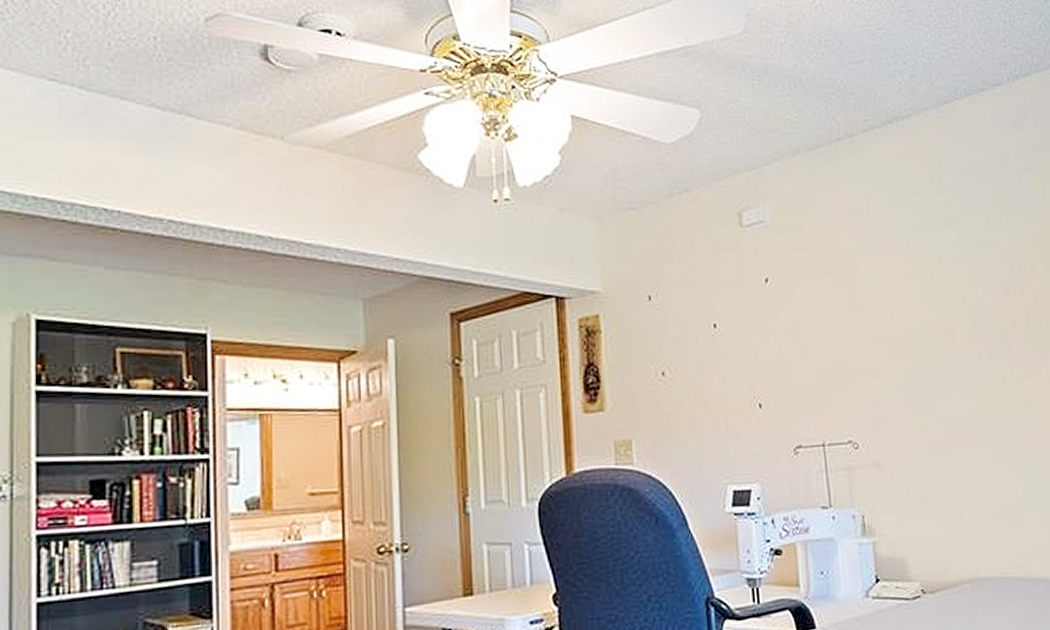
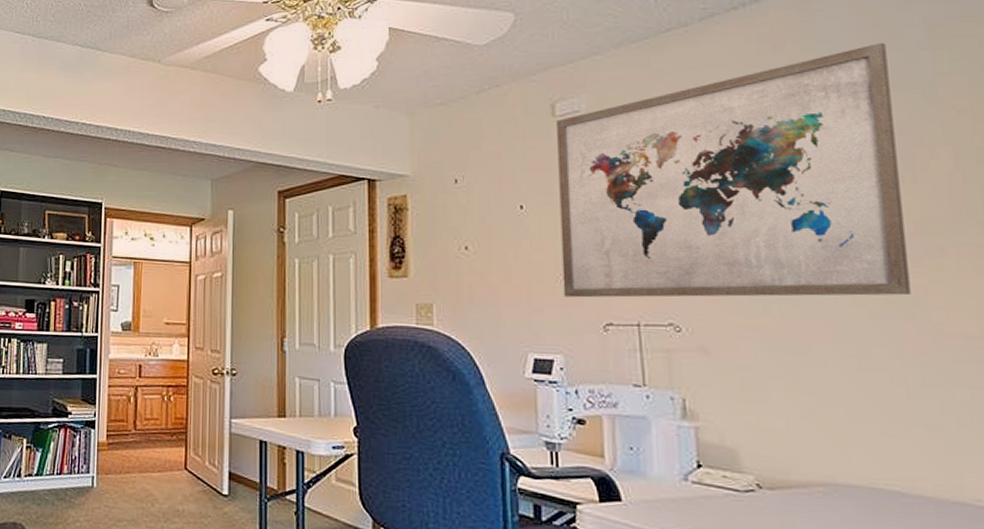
wall art: none [744,165,1023,422] -> present [556,43,911,298]

